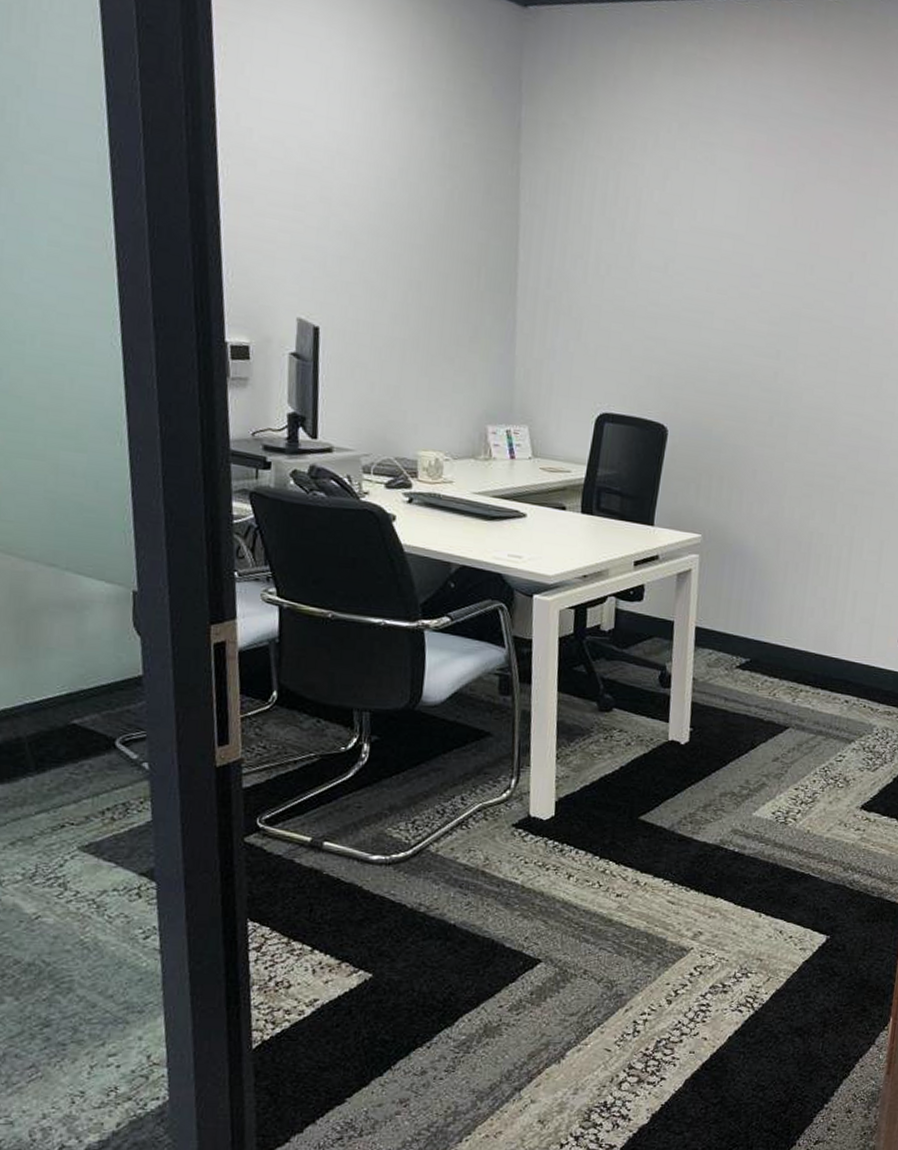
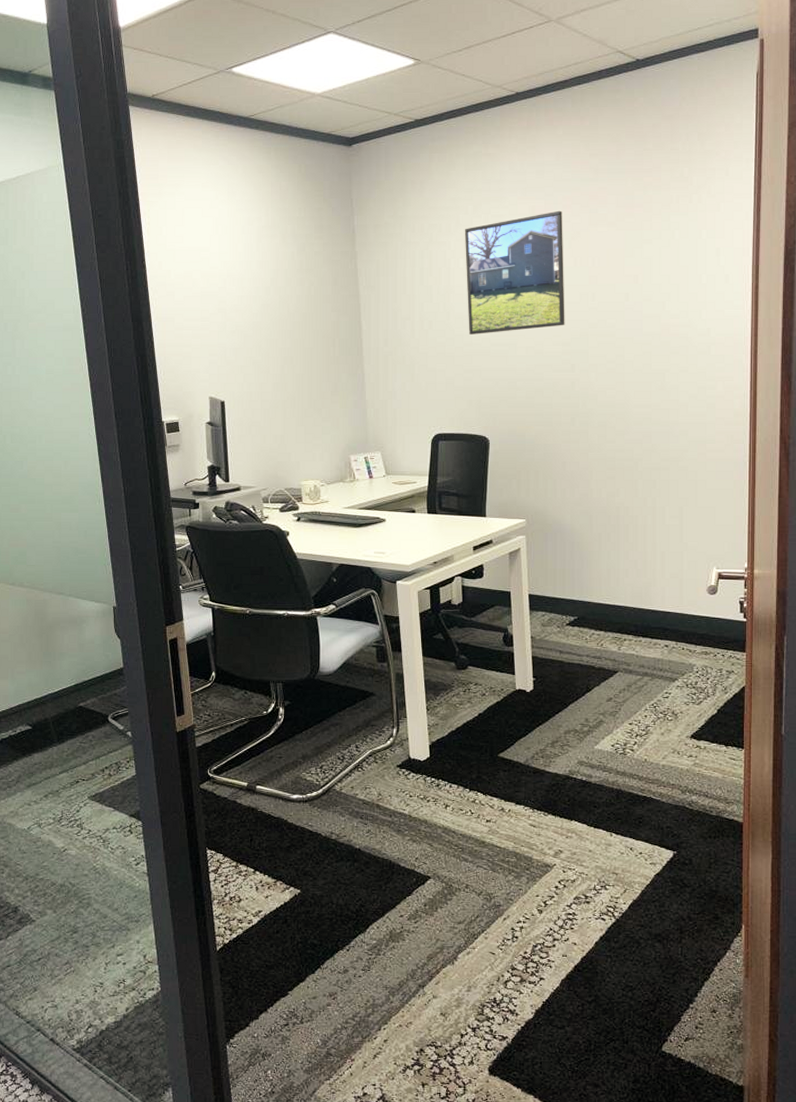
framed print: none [656,151,787,300] -> present [465,210,565,335]

